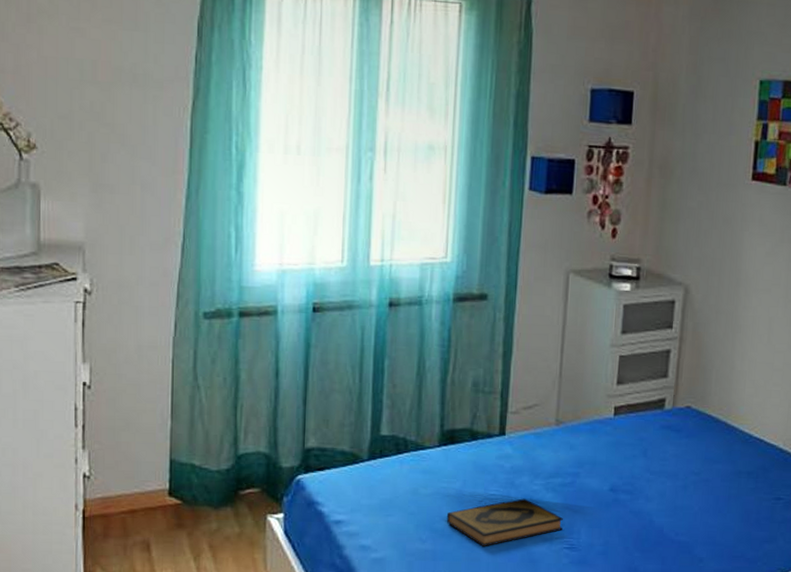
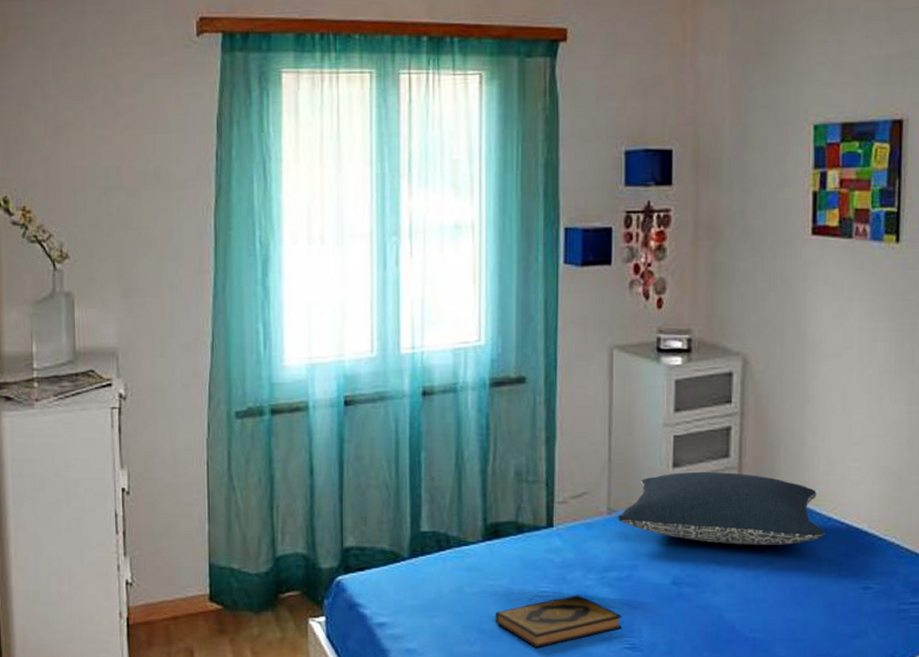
pillow: none [564,389,746,459] -> present [617,471,825,545]

